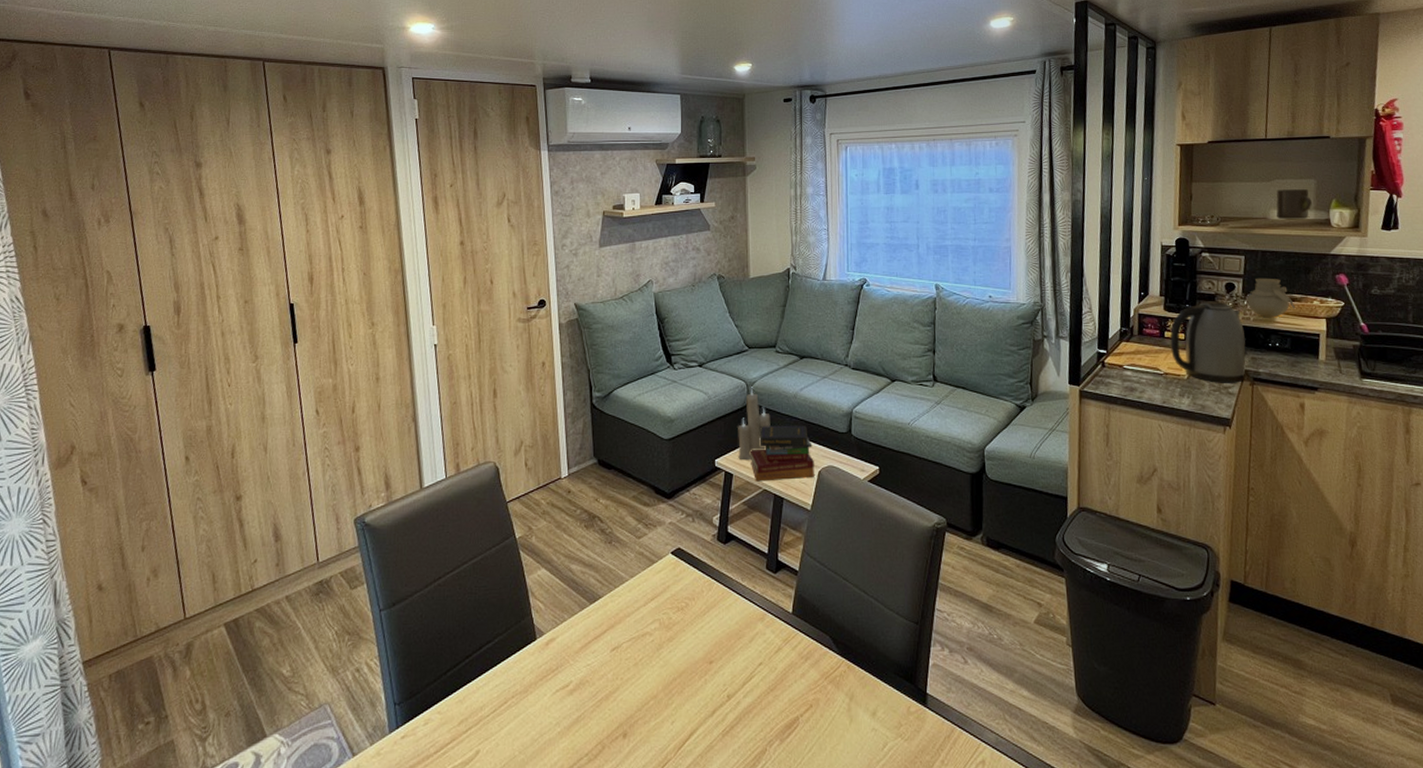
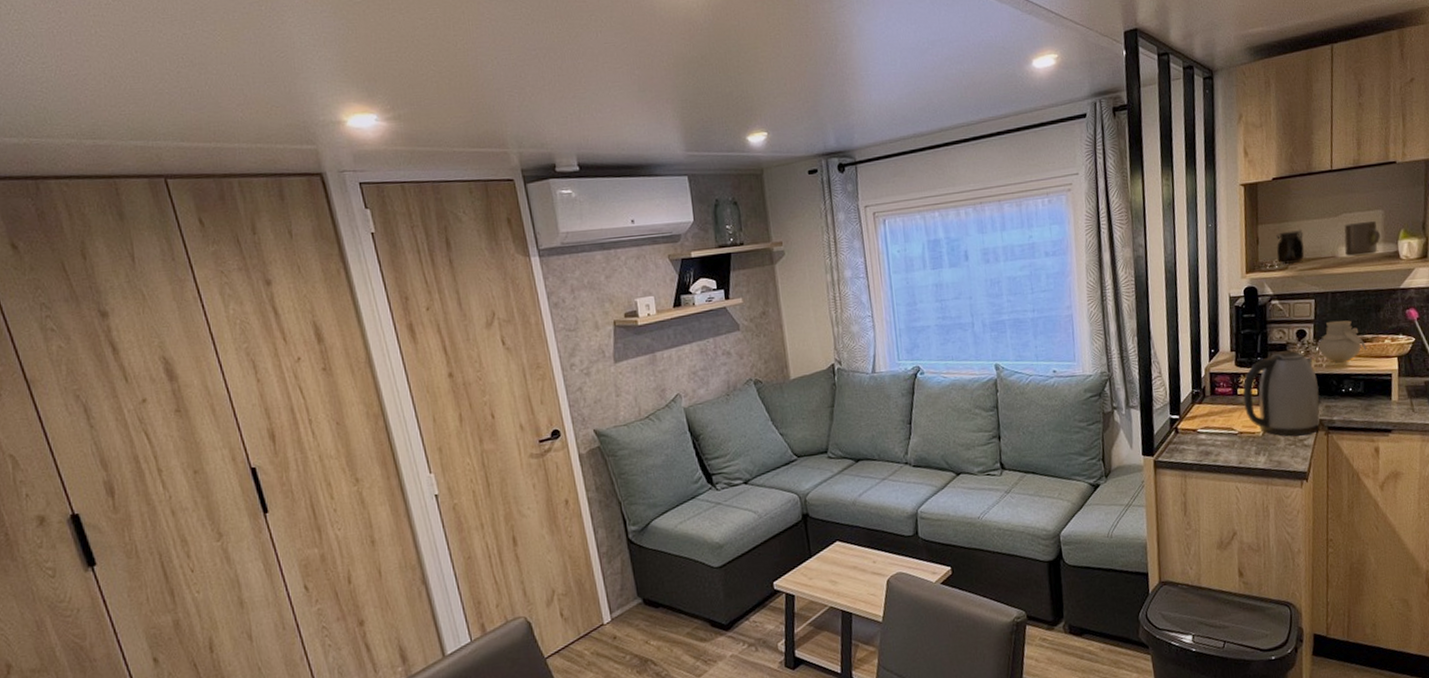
candle: present [738,387,771,459] -> none [794,499,830,578]
books: present [749,425,814,482] -> none [810,533,883,600]
jar: none [1209,191,1236,220] -> present [1276,230,1305,264]

